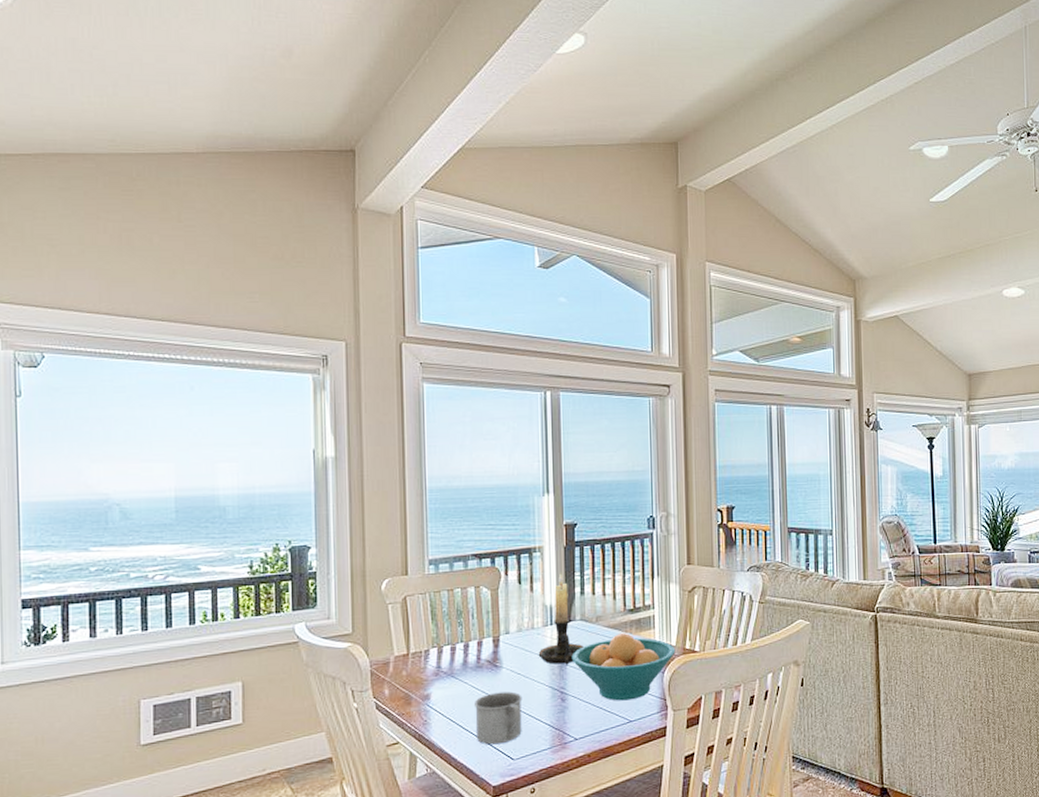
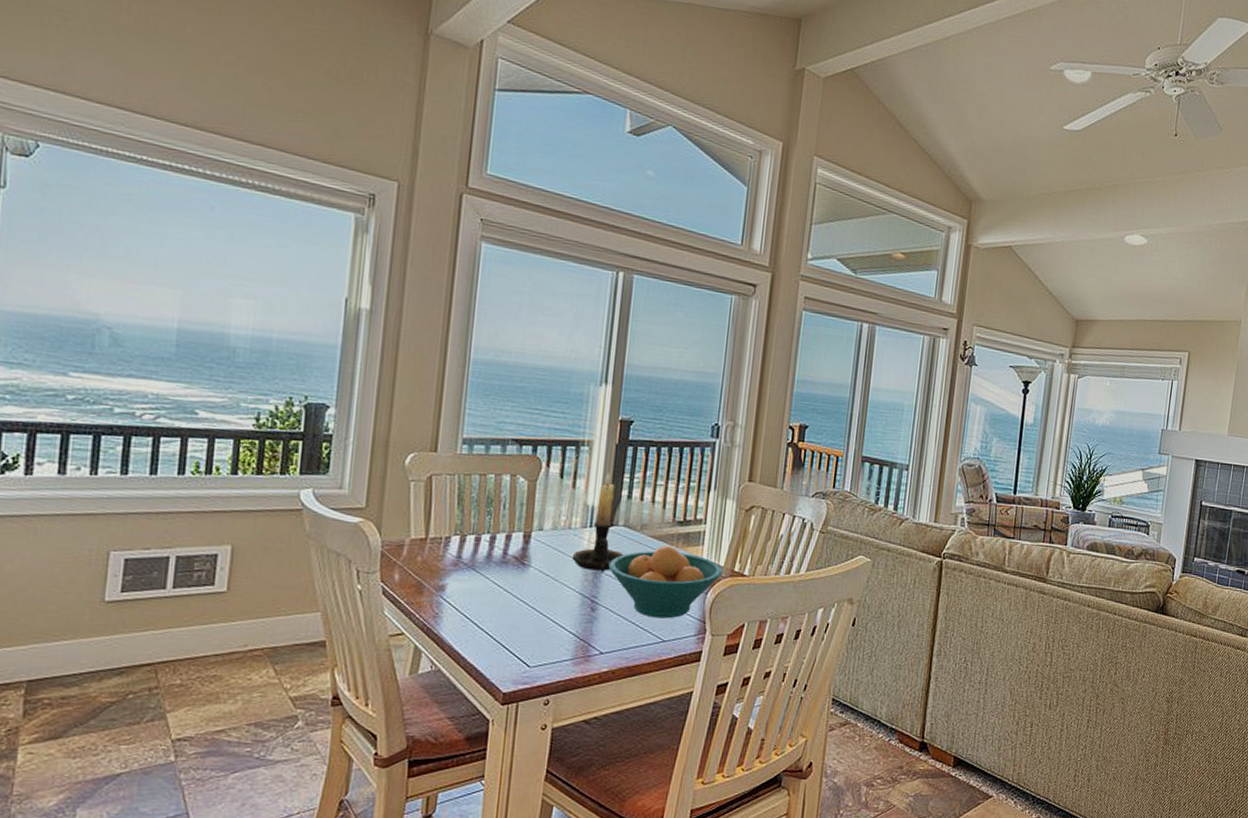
mug: present [475,691,523,745] -> none [491,592,549,649]

